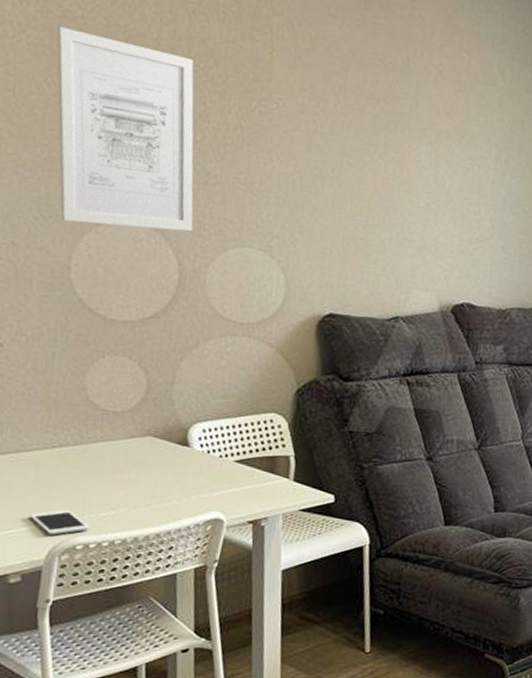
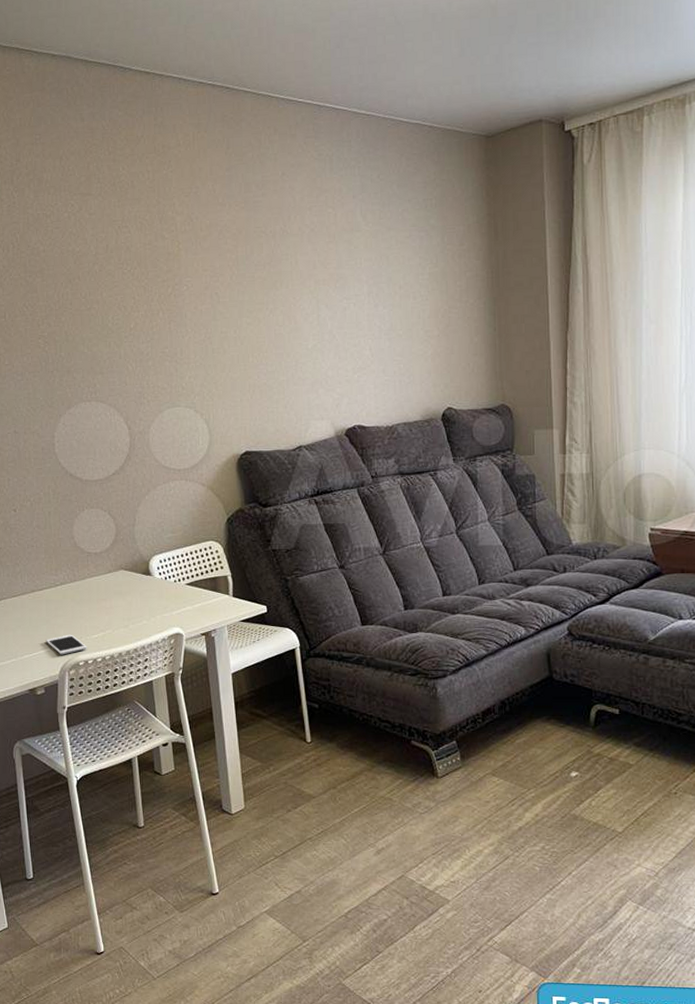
wall art: present [57,27,194,232] -> none [28,261,136,409]

